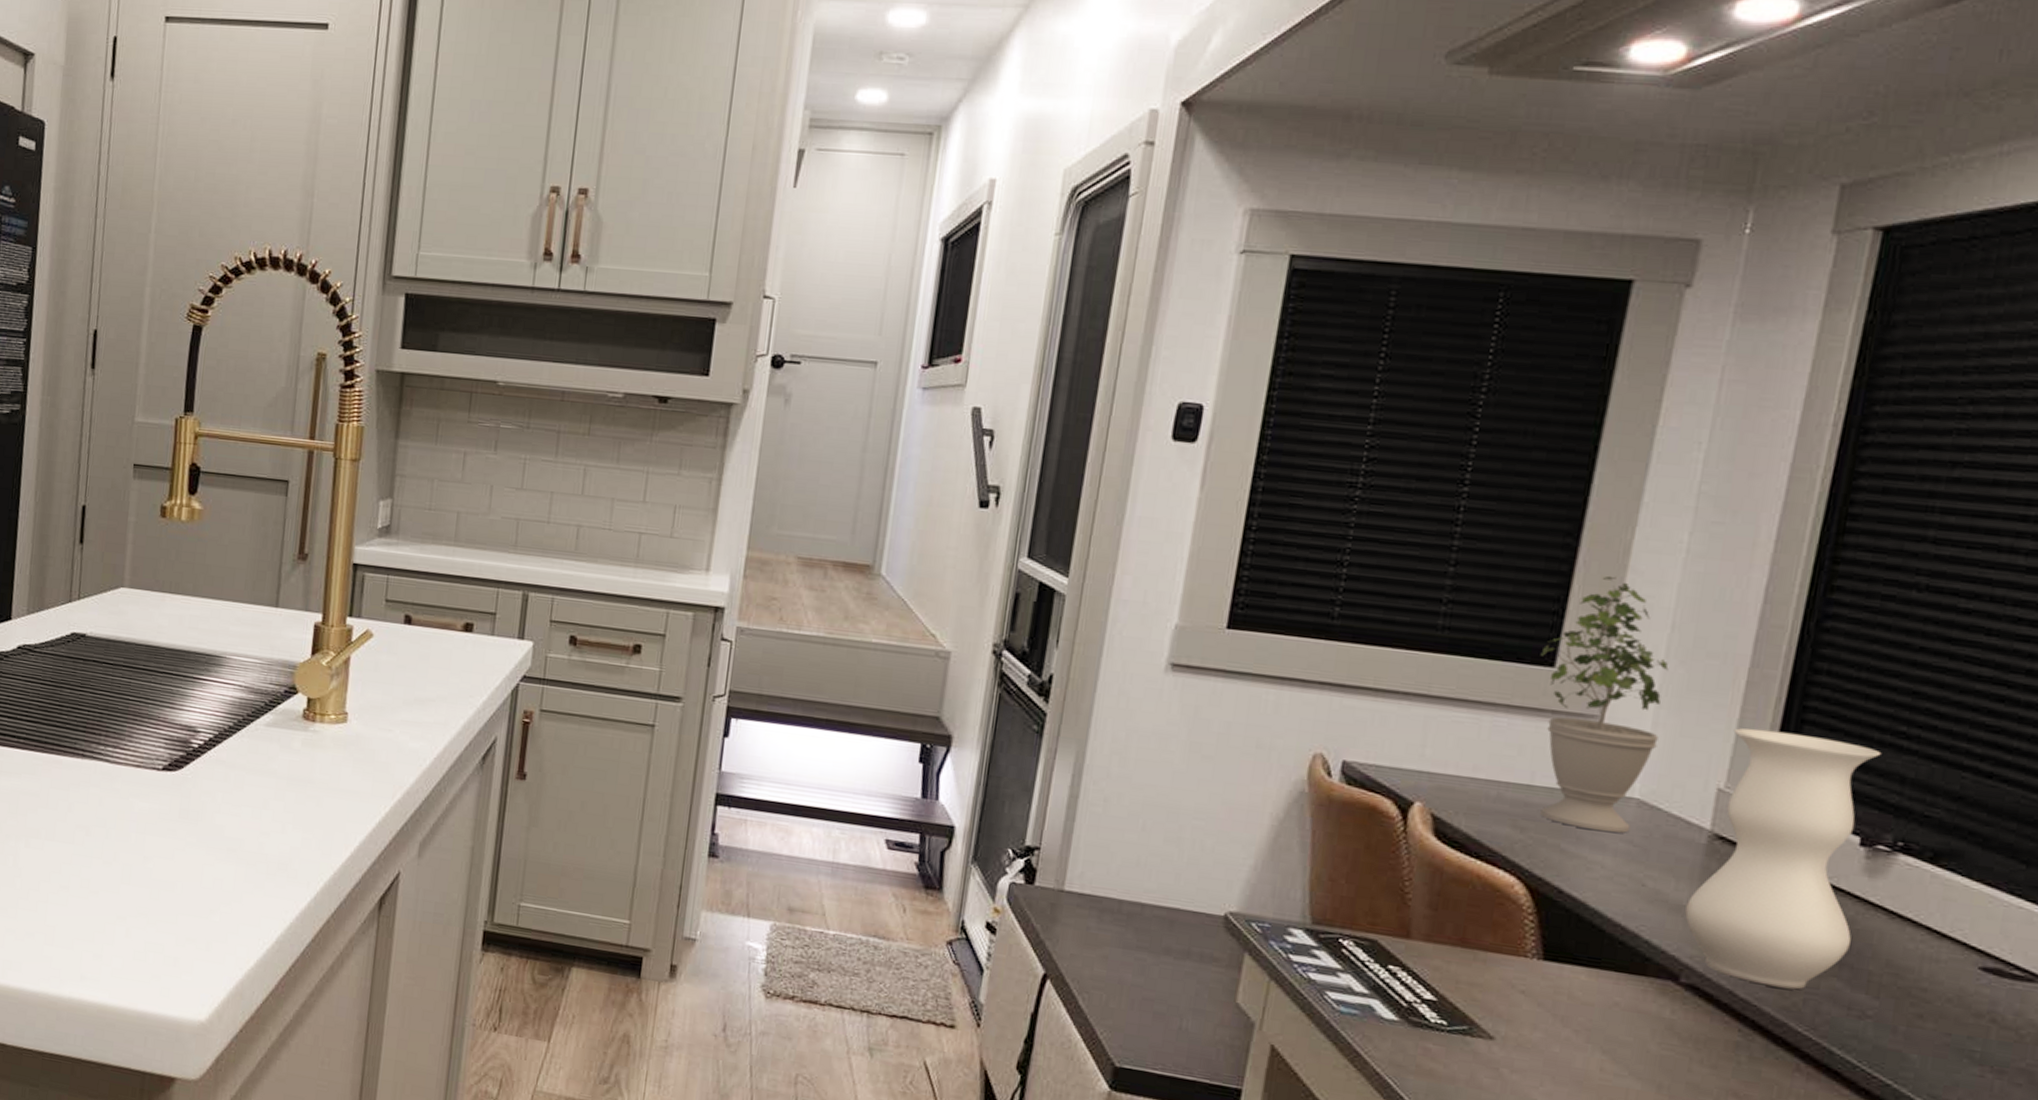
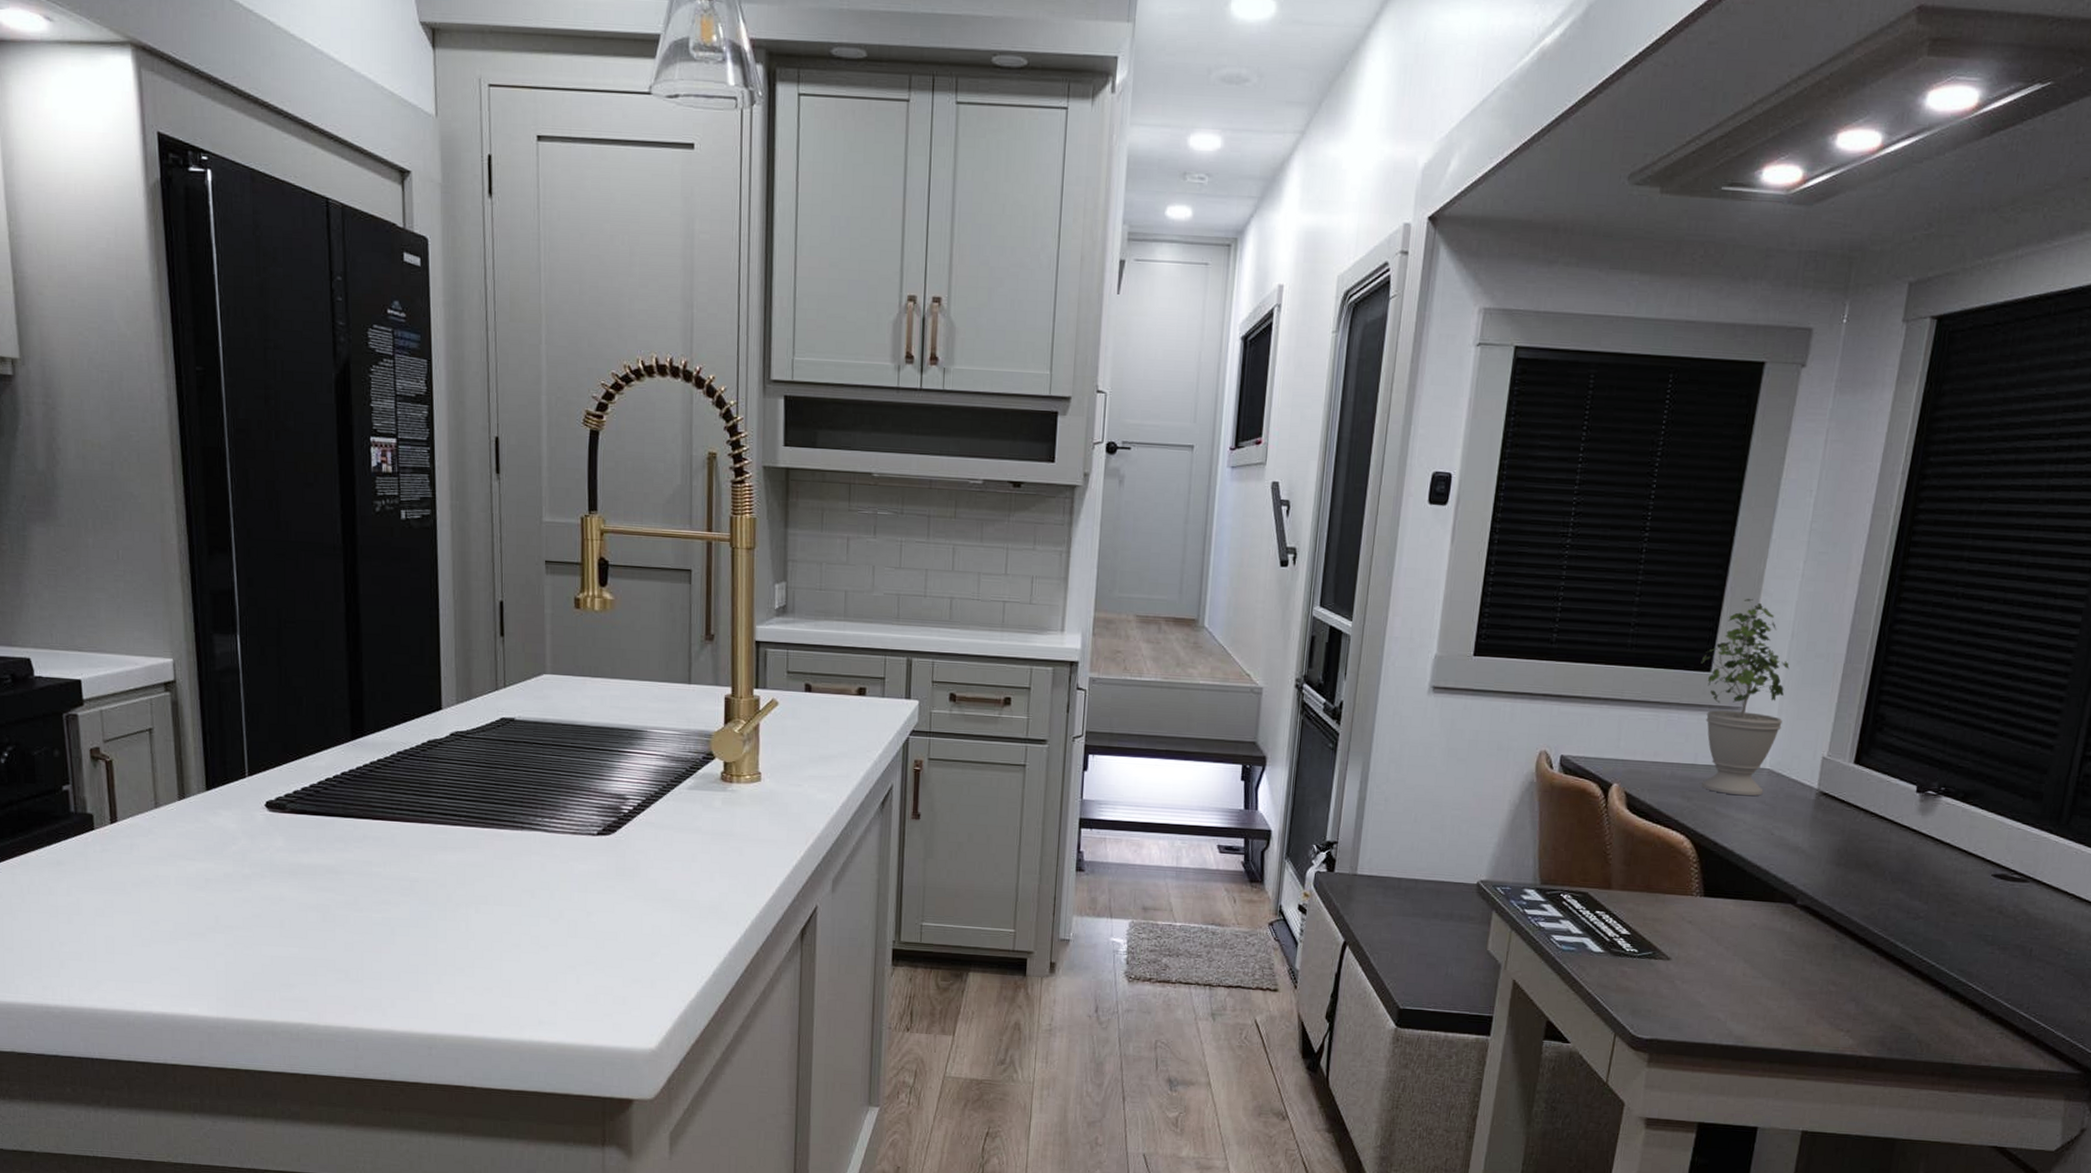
vase: present [1685,728,1882,990] -> none [1800,709,1931,903]

